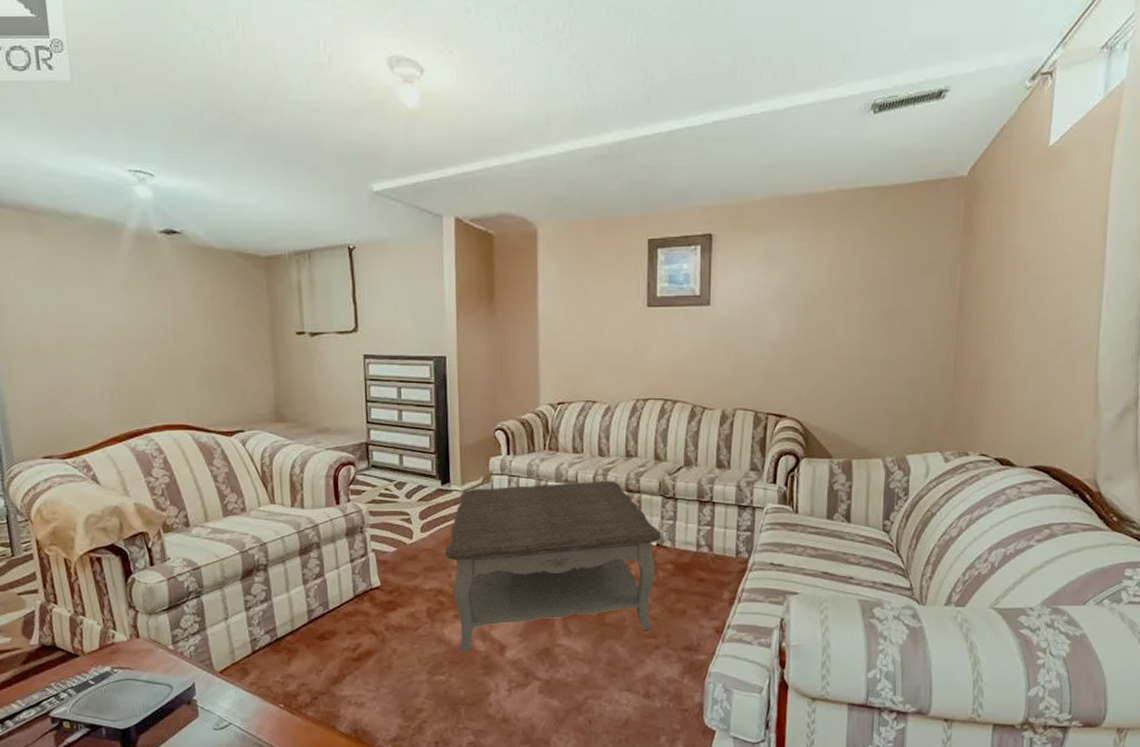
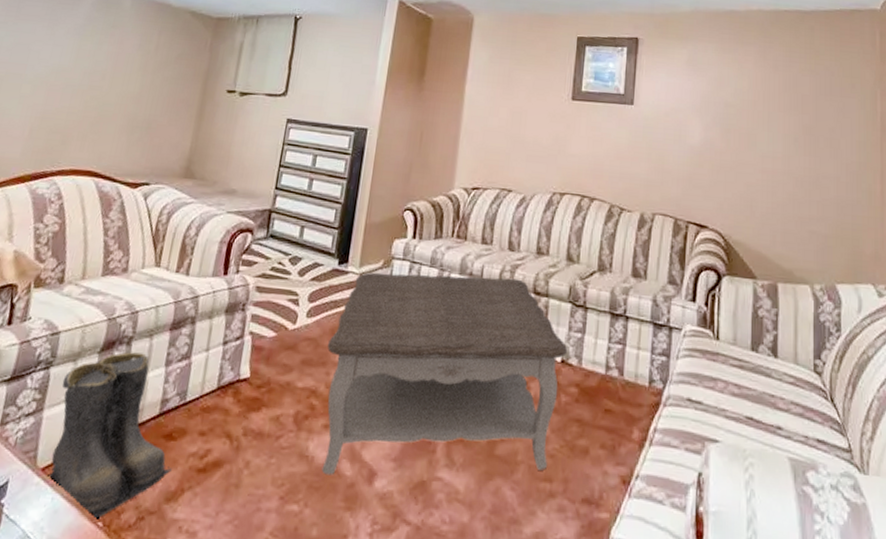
boots: none [215,576,331,704] -> present [49,352,172,520]

